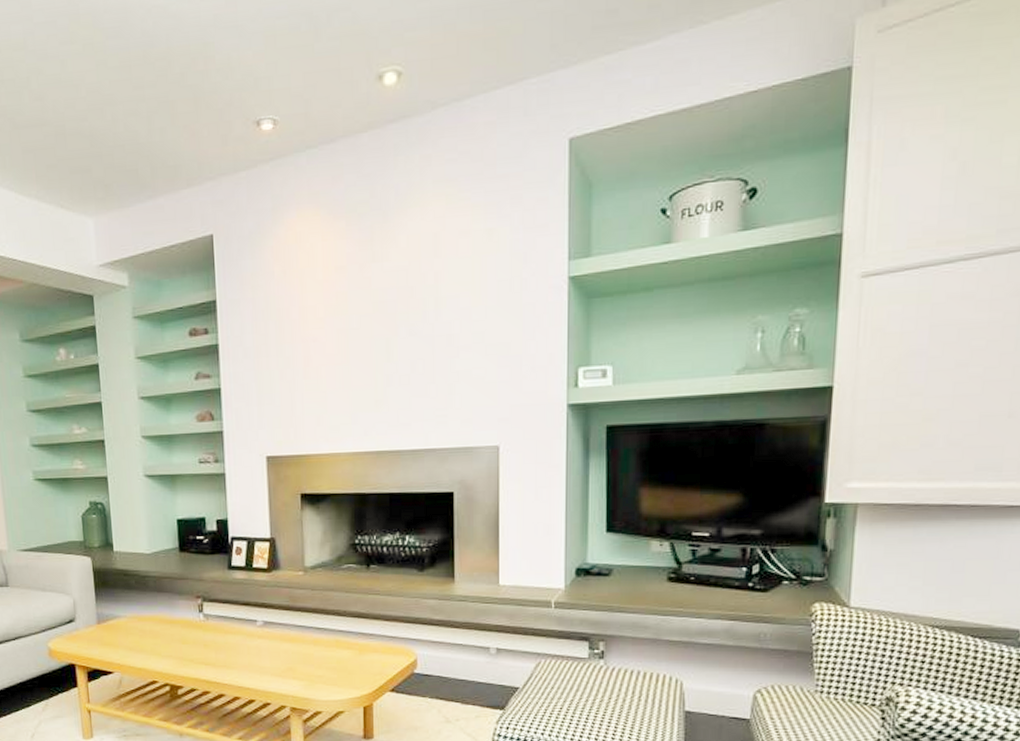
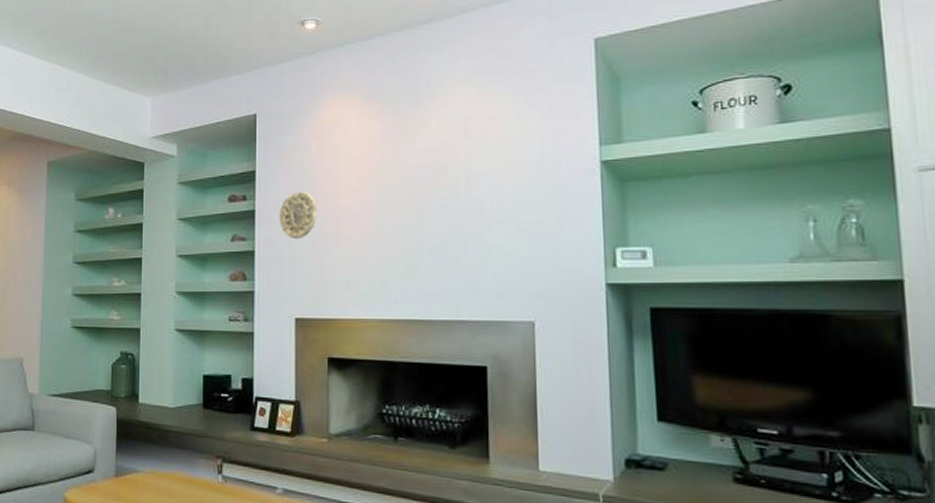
decorative plate: none [244,322,284,375] -> present [279,192,317,240]

